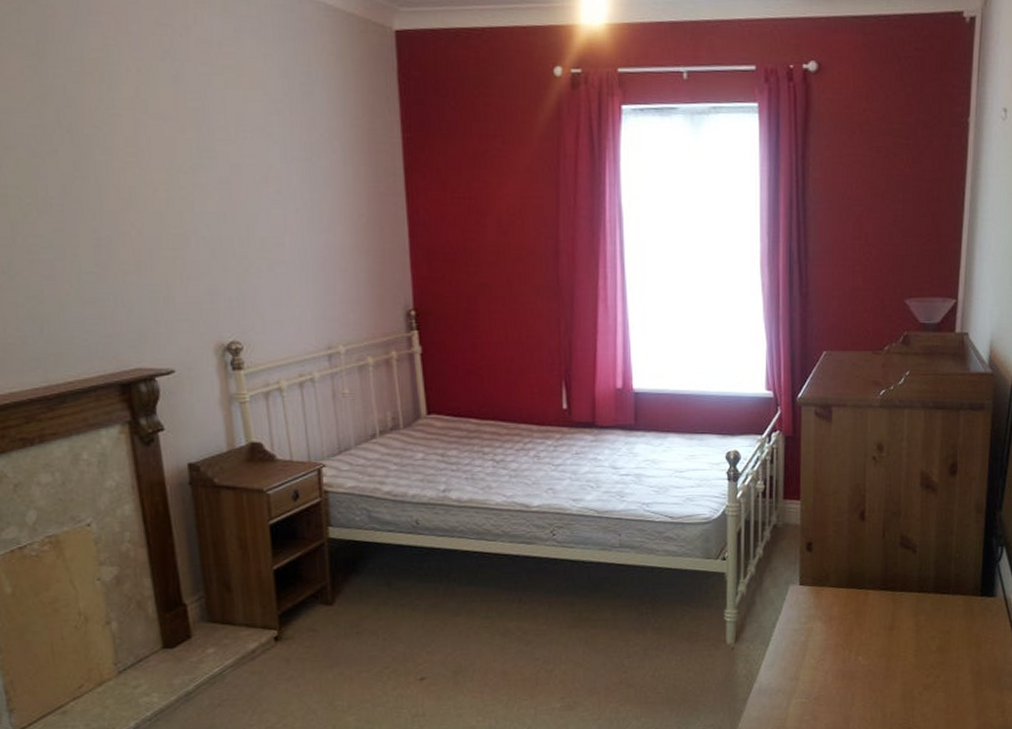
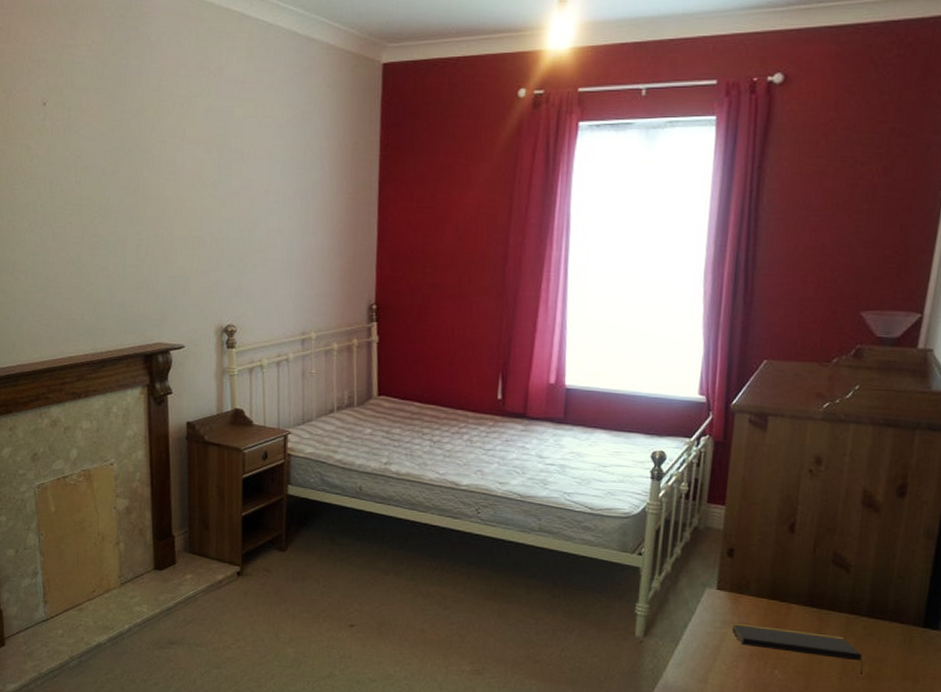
notepad: none [816,614,934,649] -> present [731,622,863,674]

